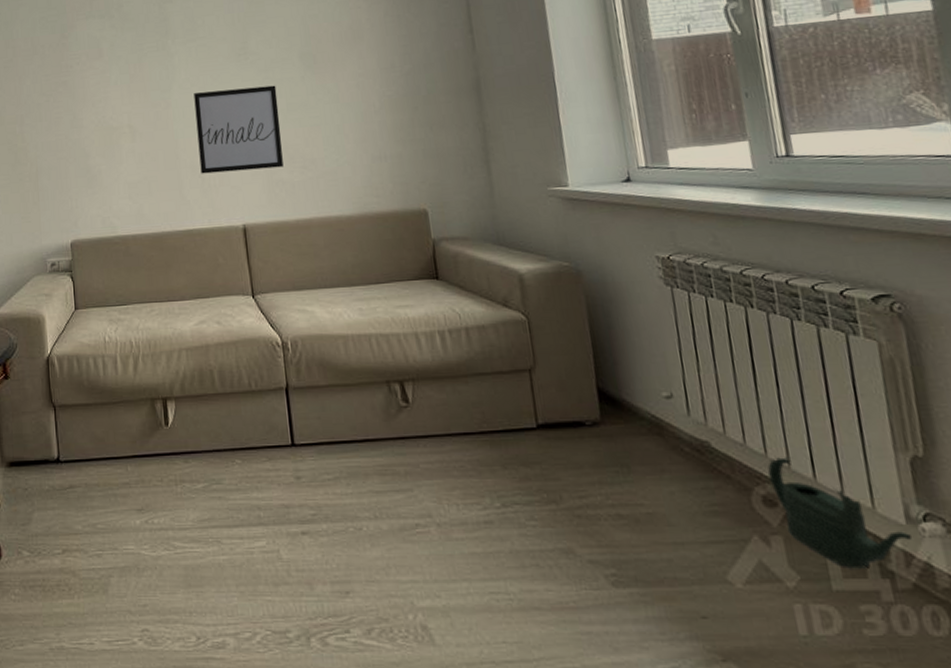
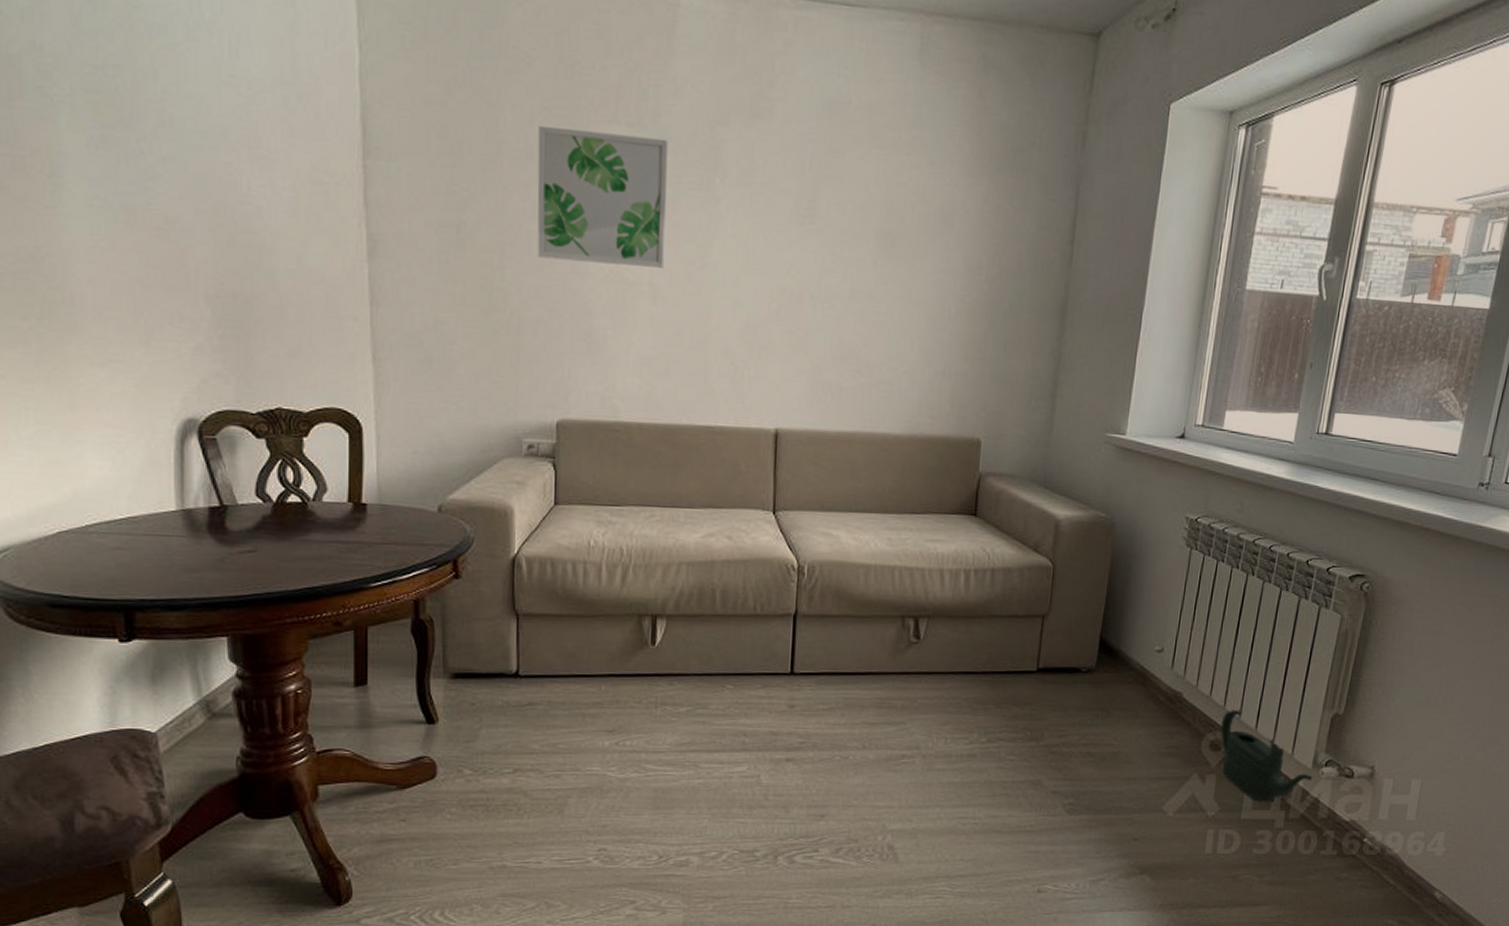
wall art: none [39,21,138,121] -> present [537,125,668,268]
wall art: present [194,85,284,174] -> none [734,256,842,367]

